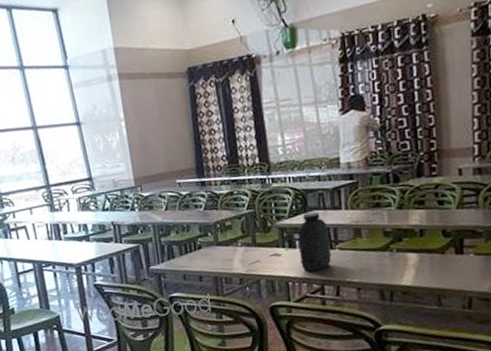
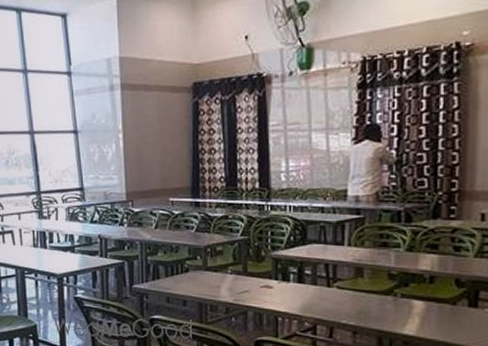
water jug: present [297,211,332,272] -> none [292,244,329,309]

